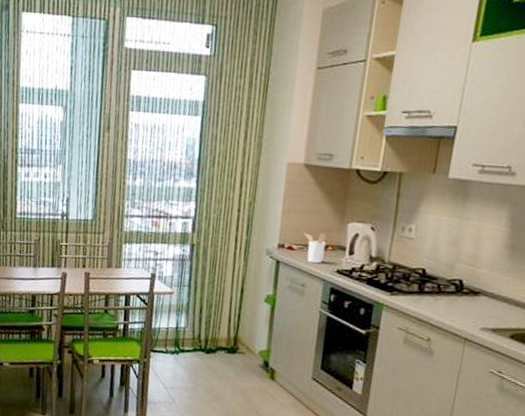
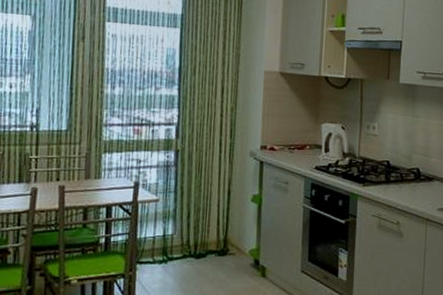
utensil holder: present [304,233,327,264] -> none [284,134,304,162]

